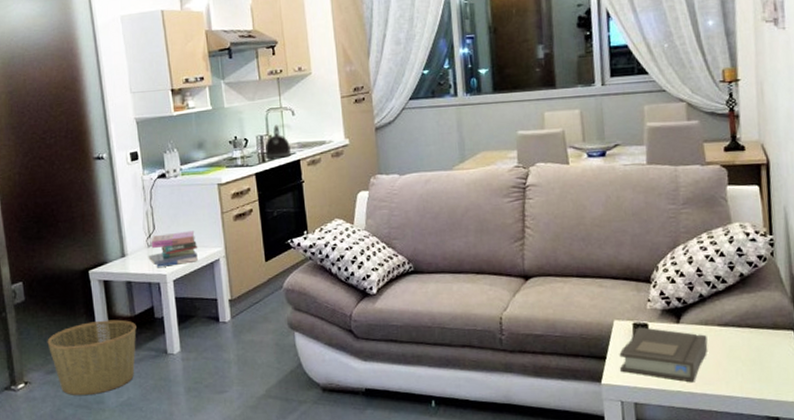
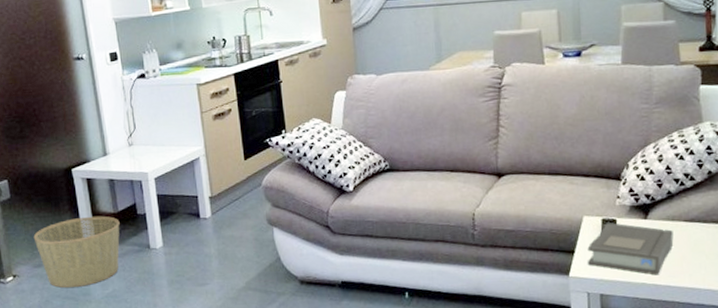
books: present [148,231,198,268] -> none [129,130,179,167]
kettle: present [264,124,292,159] -> none [243,25,270,59]

